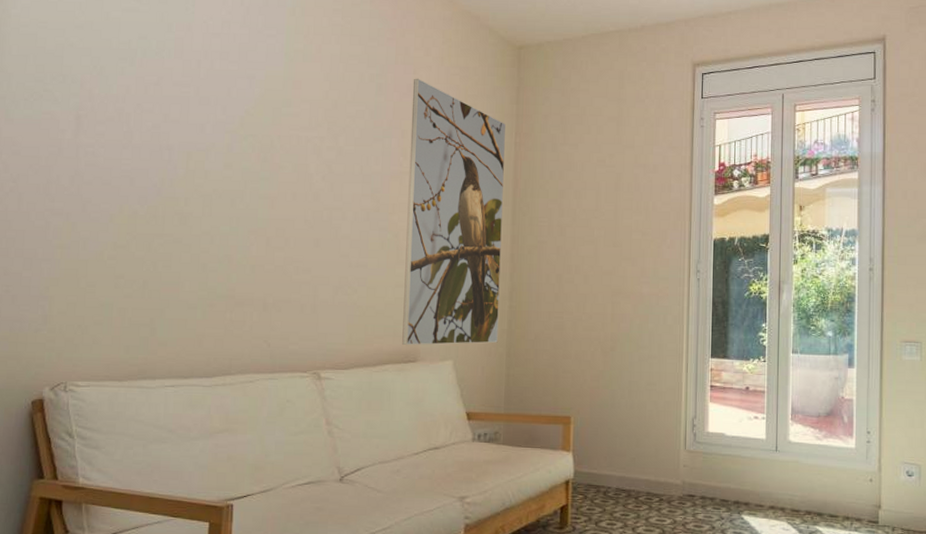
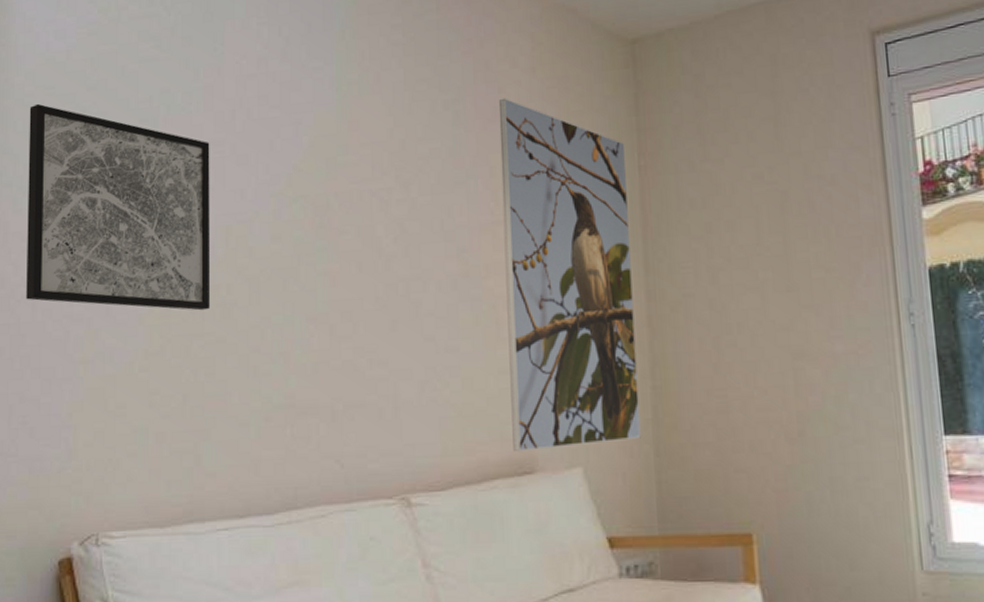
wall art: none [14,33,178,216] -> present [26,103,211,311]

